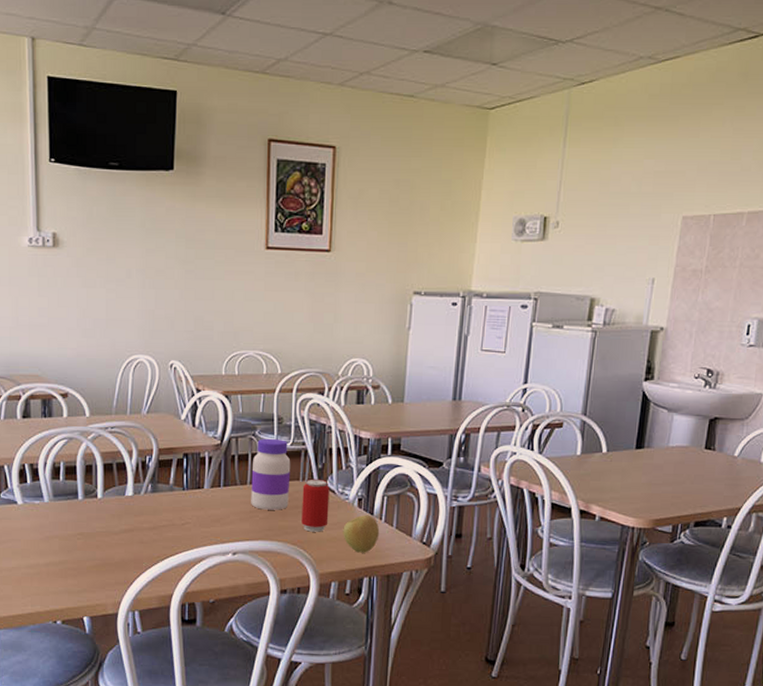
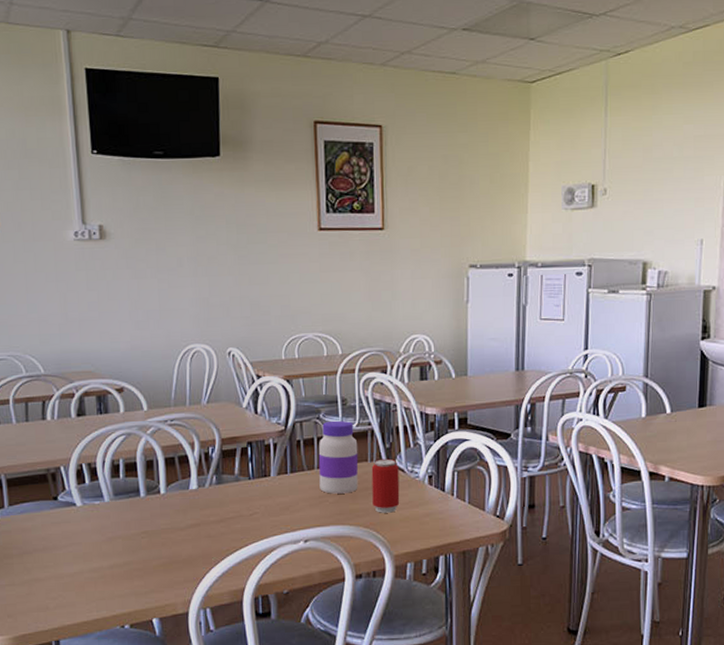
apple: present [343,514,380,553] -> none [415,491,453,531]

